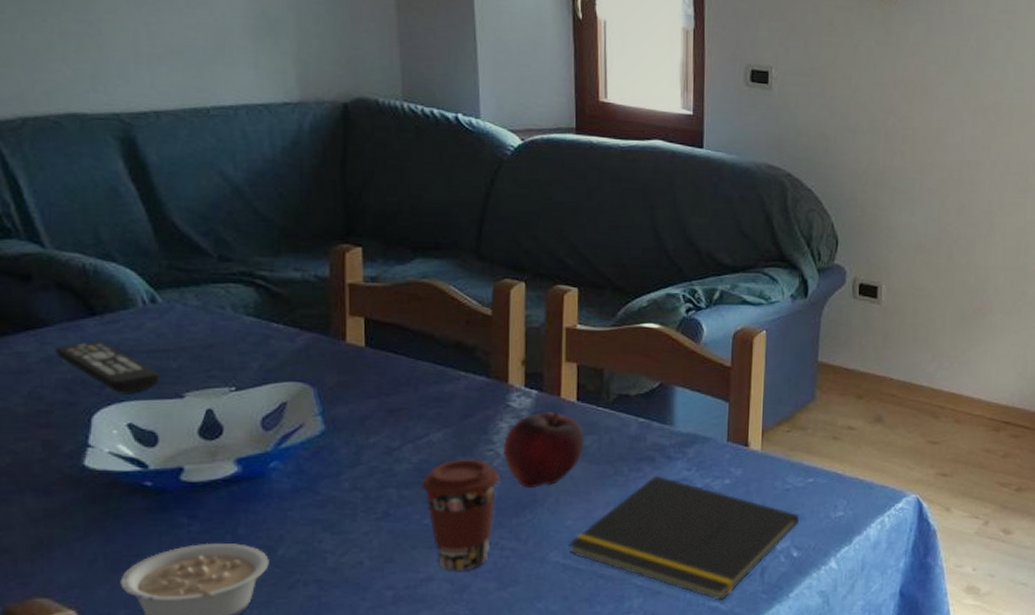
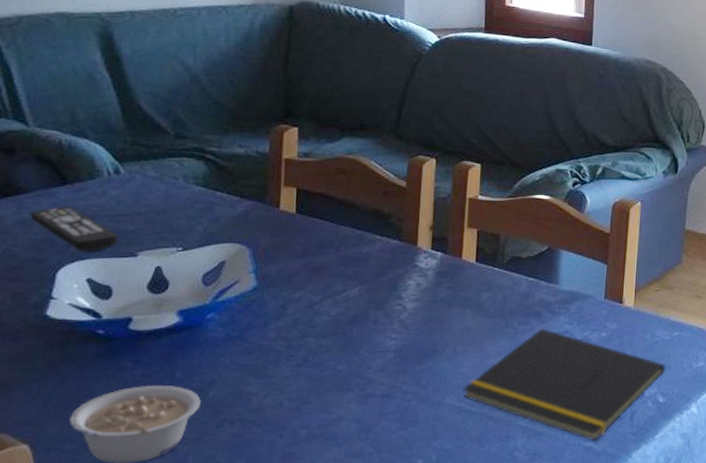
coffee cup: present [422,458,500,572] -> none [338,311,406,413]
fruit: present [502,411,585,489] -> none [409,270,481,339]

